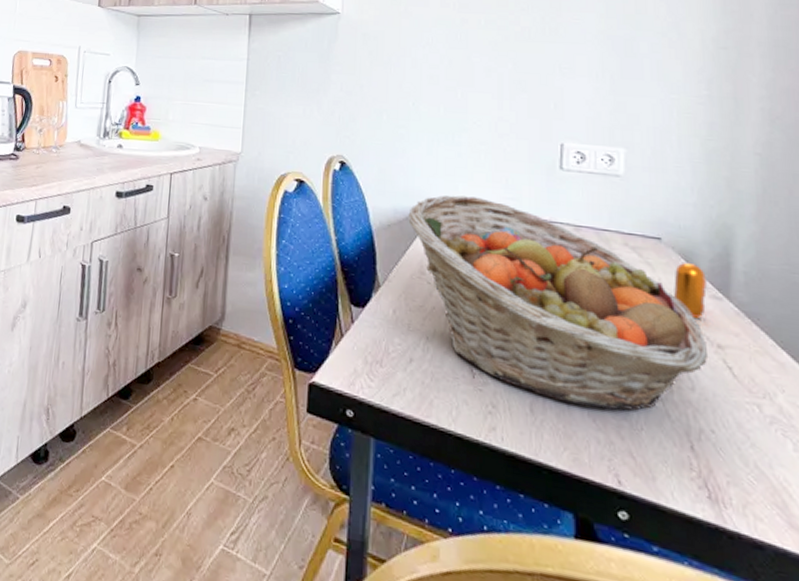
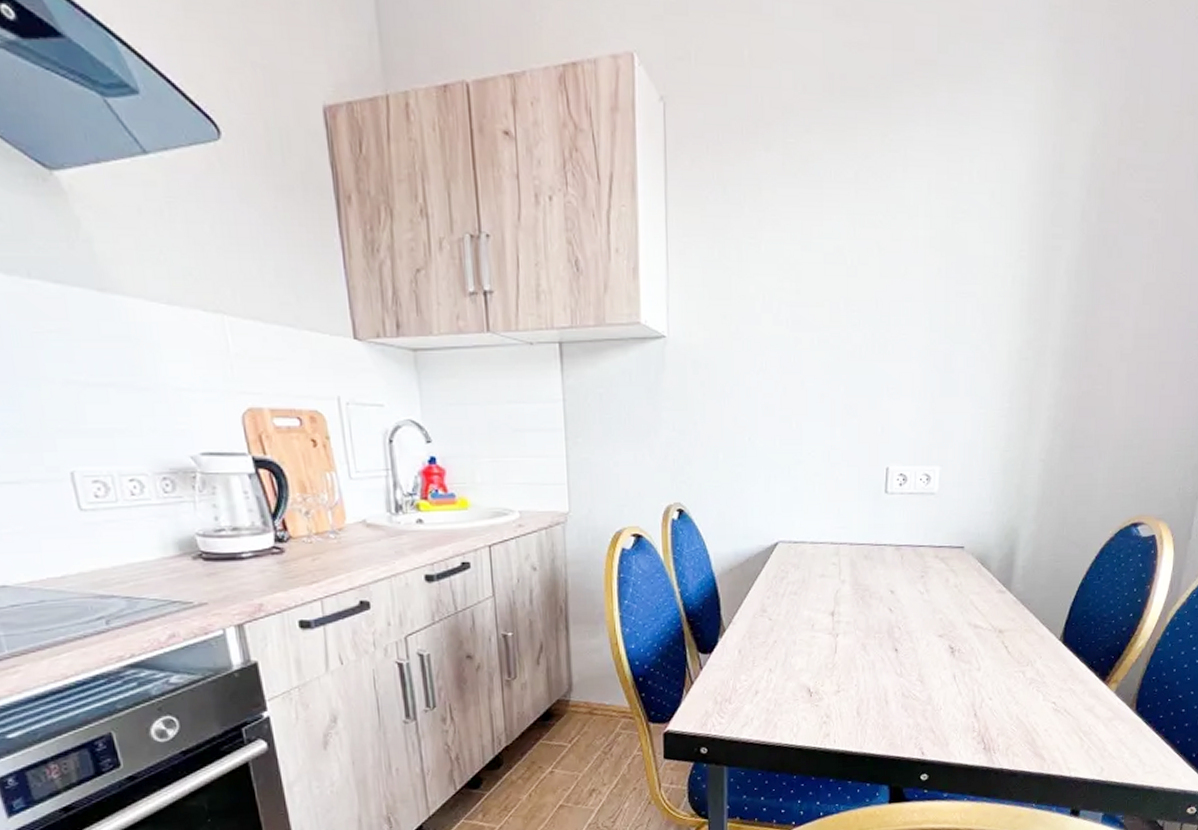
fruit basket: present [408,194,709,411] -> none [749,530,992,701]
pepper shaker: present [674,262,707,319] -> none [971,564,995,611]

